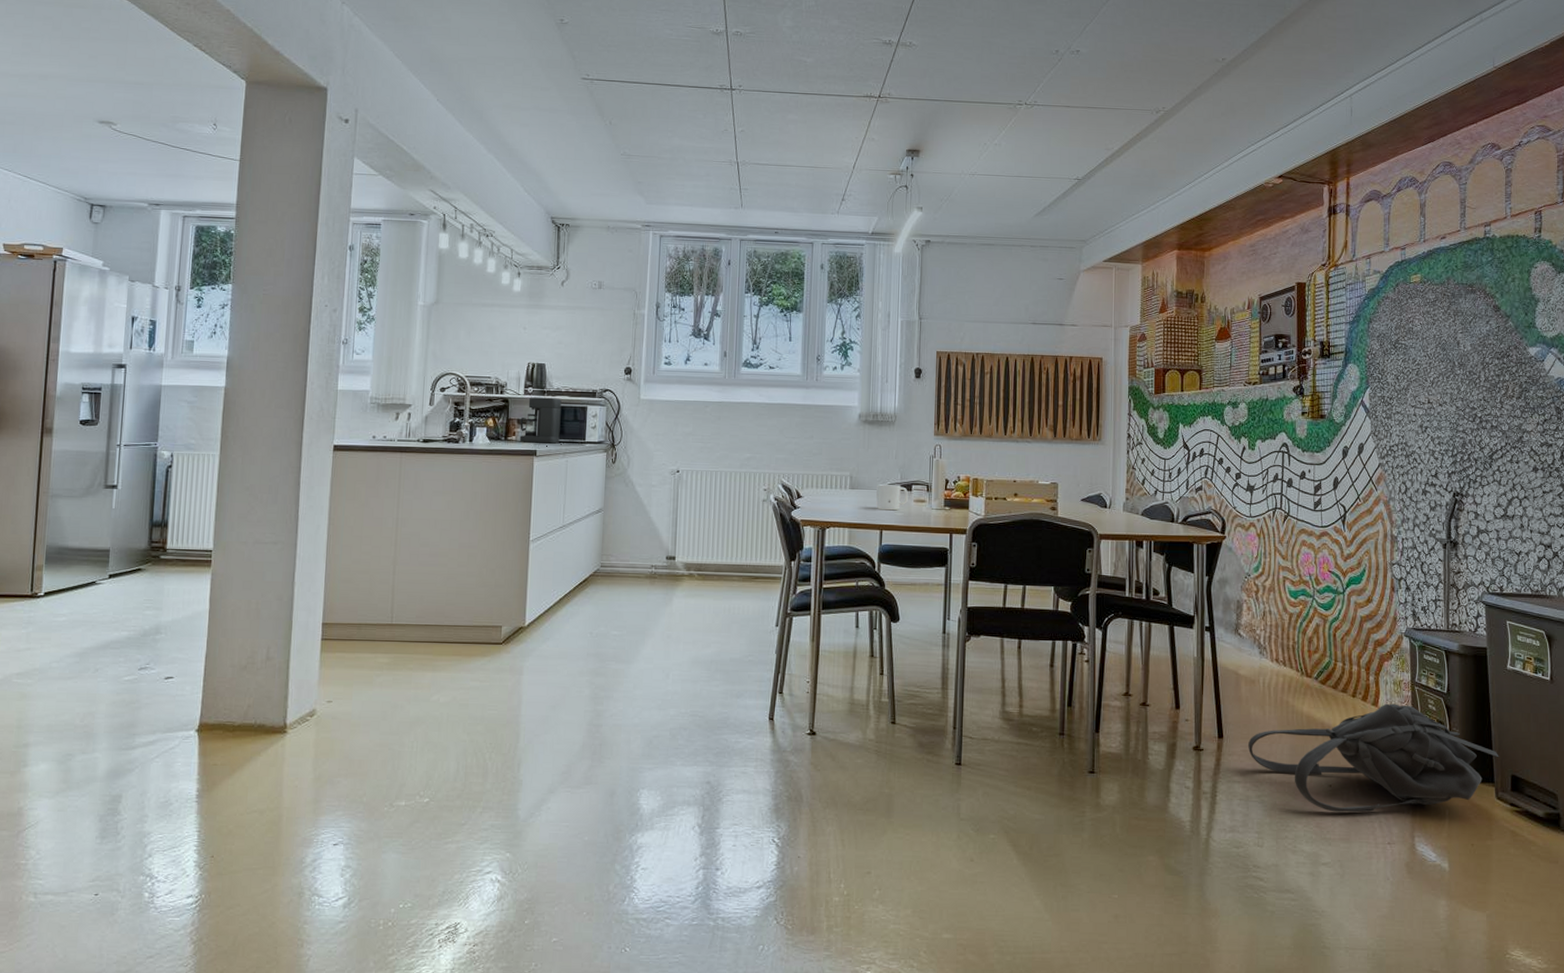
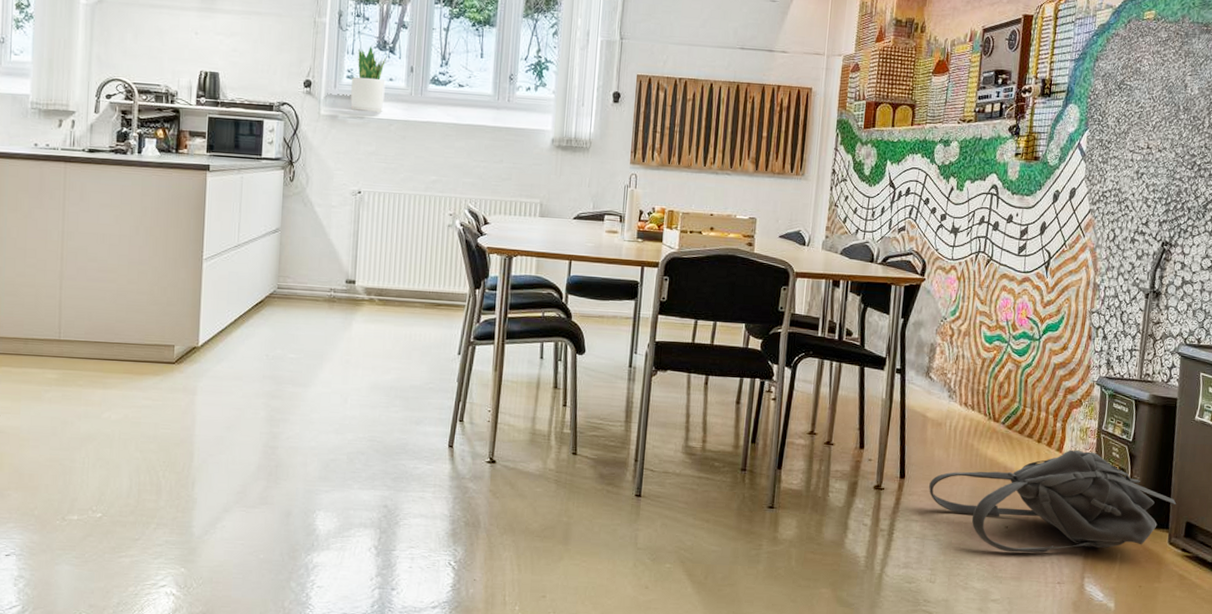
coffee maker: present [519,397,562,444] -> none [191,108,236,159]
planter: none [668,334,703,396] -> present [350,46,388,113]
mug: present [876,483,909,511] -> none [566,212,601,241]

